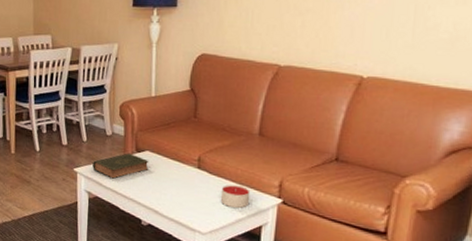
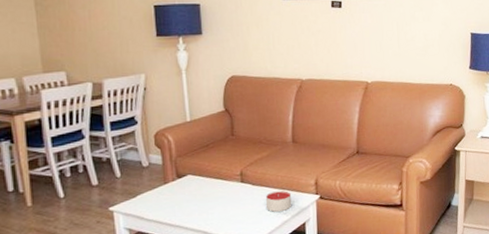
book: present [92,153,149,179] -> none [130,180,193,210]

